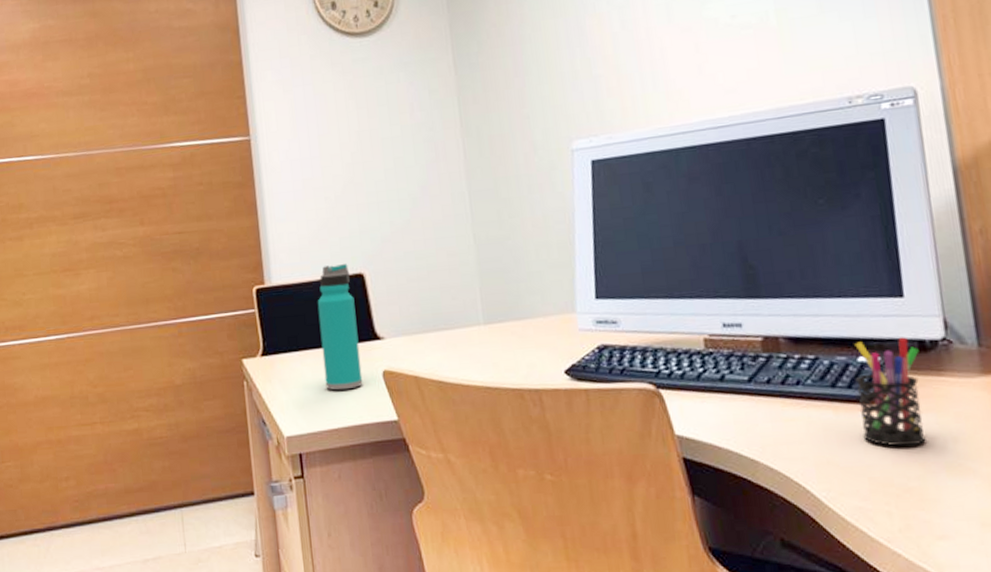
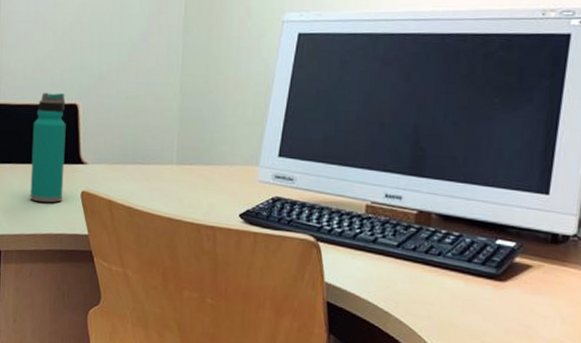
pen holder: present [854,337,926,447] -> none [485,227,551,321]

